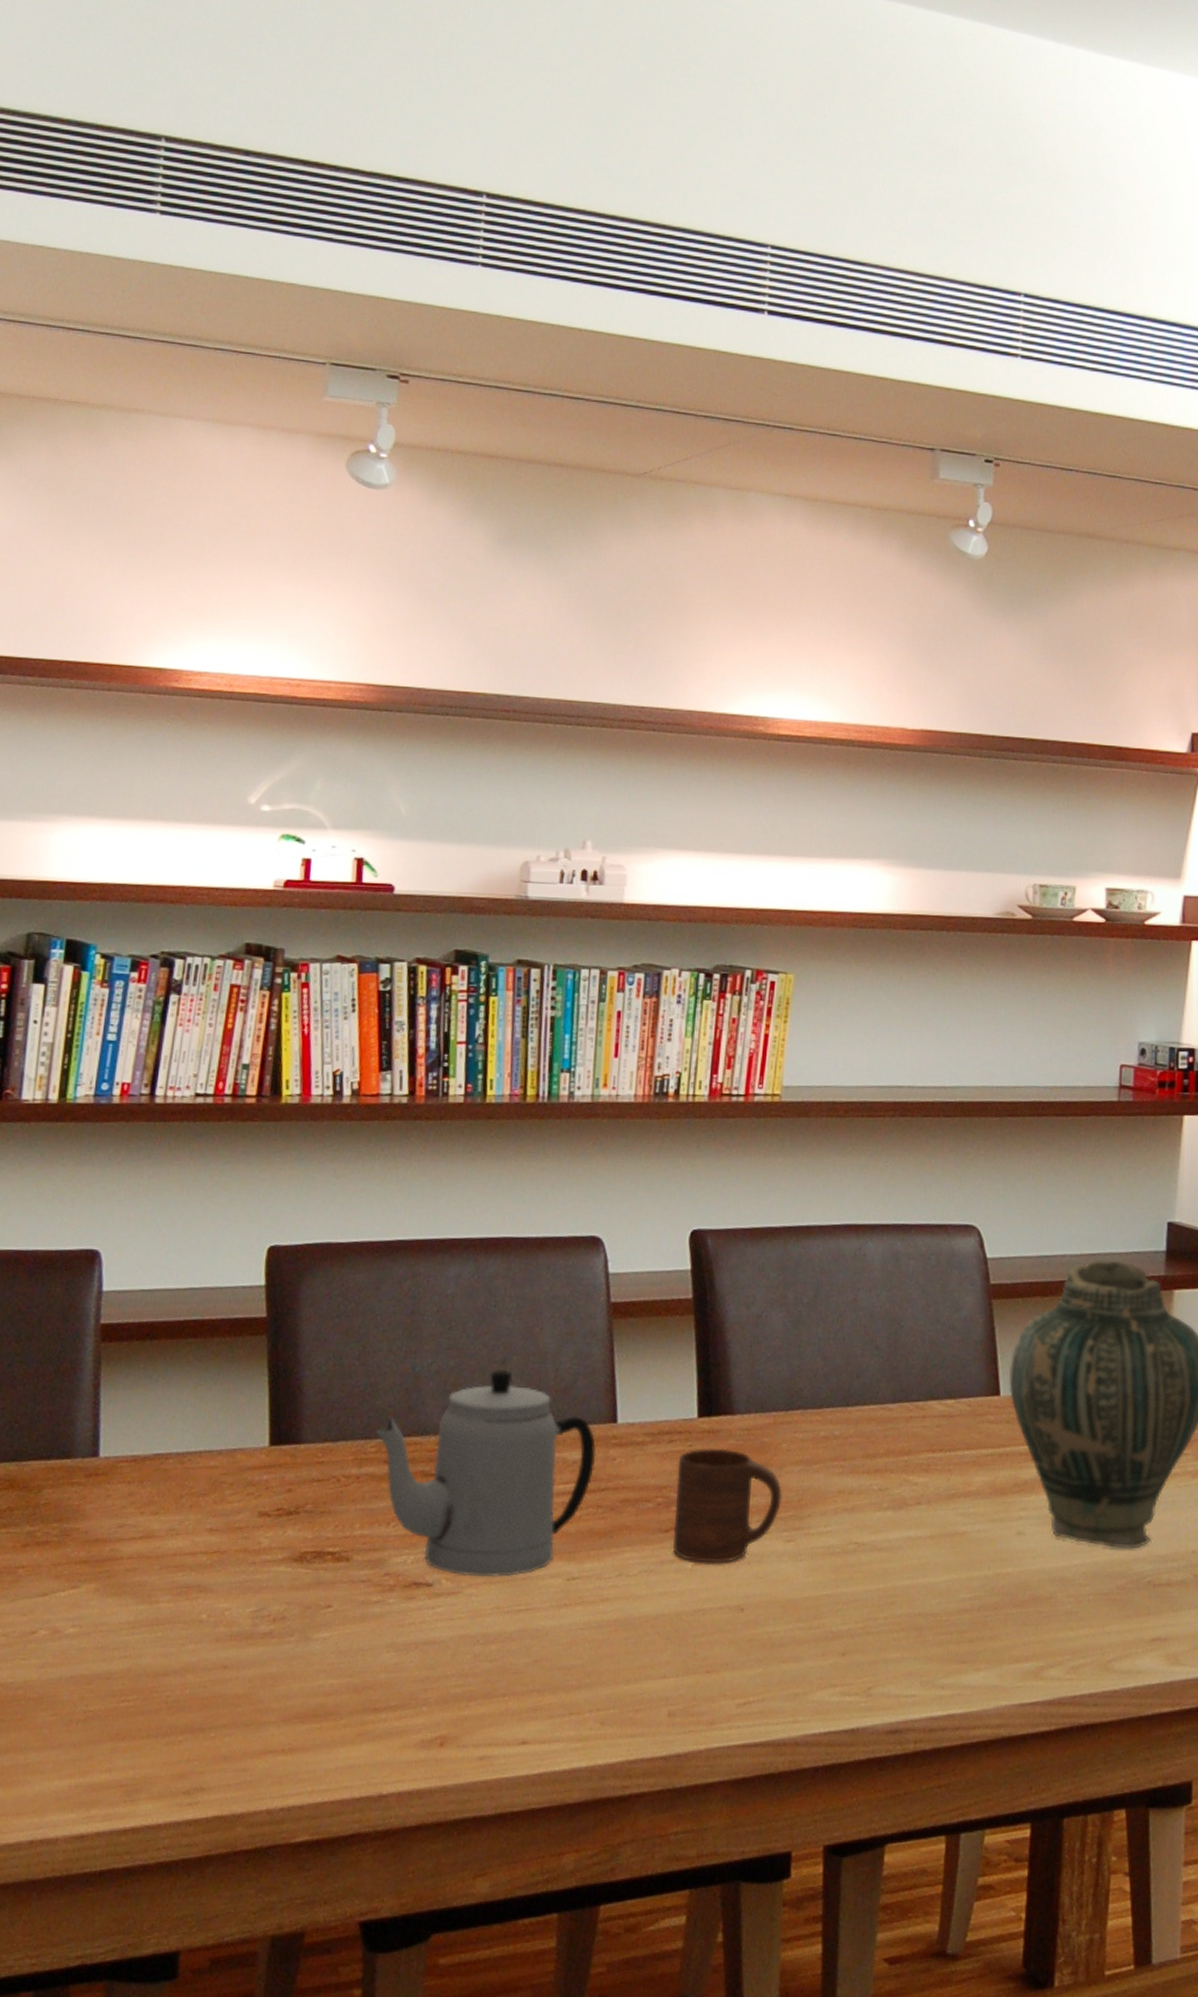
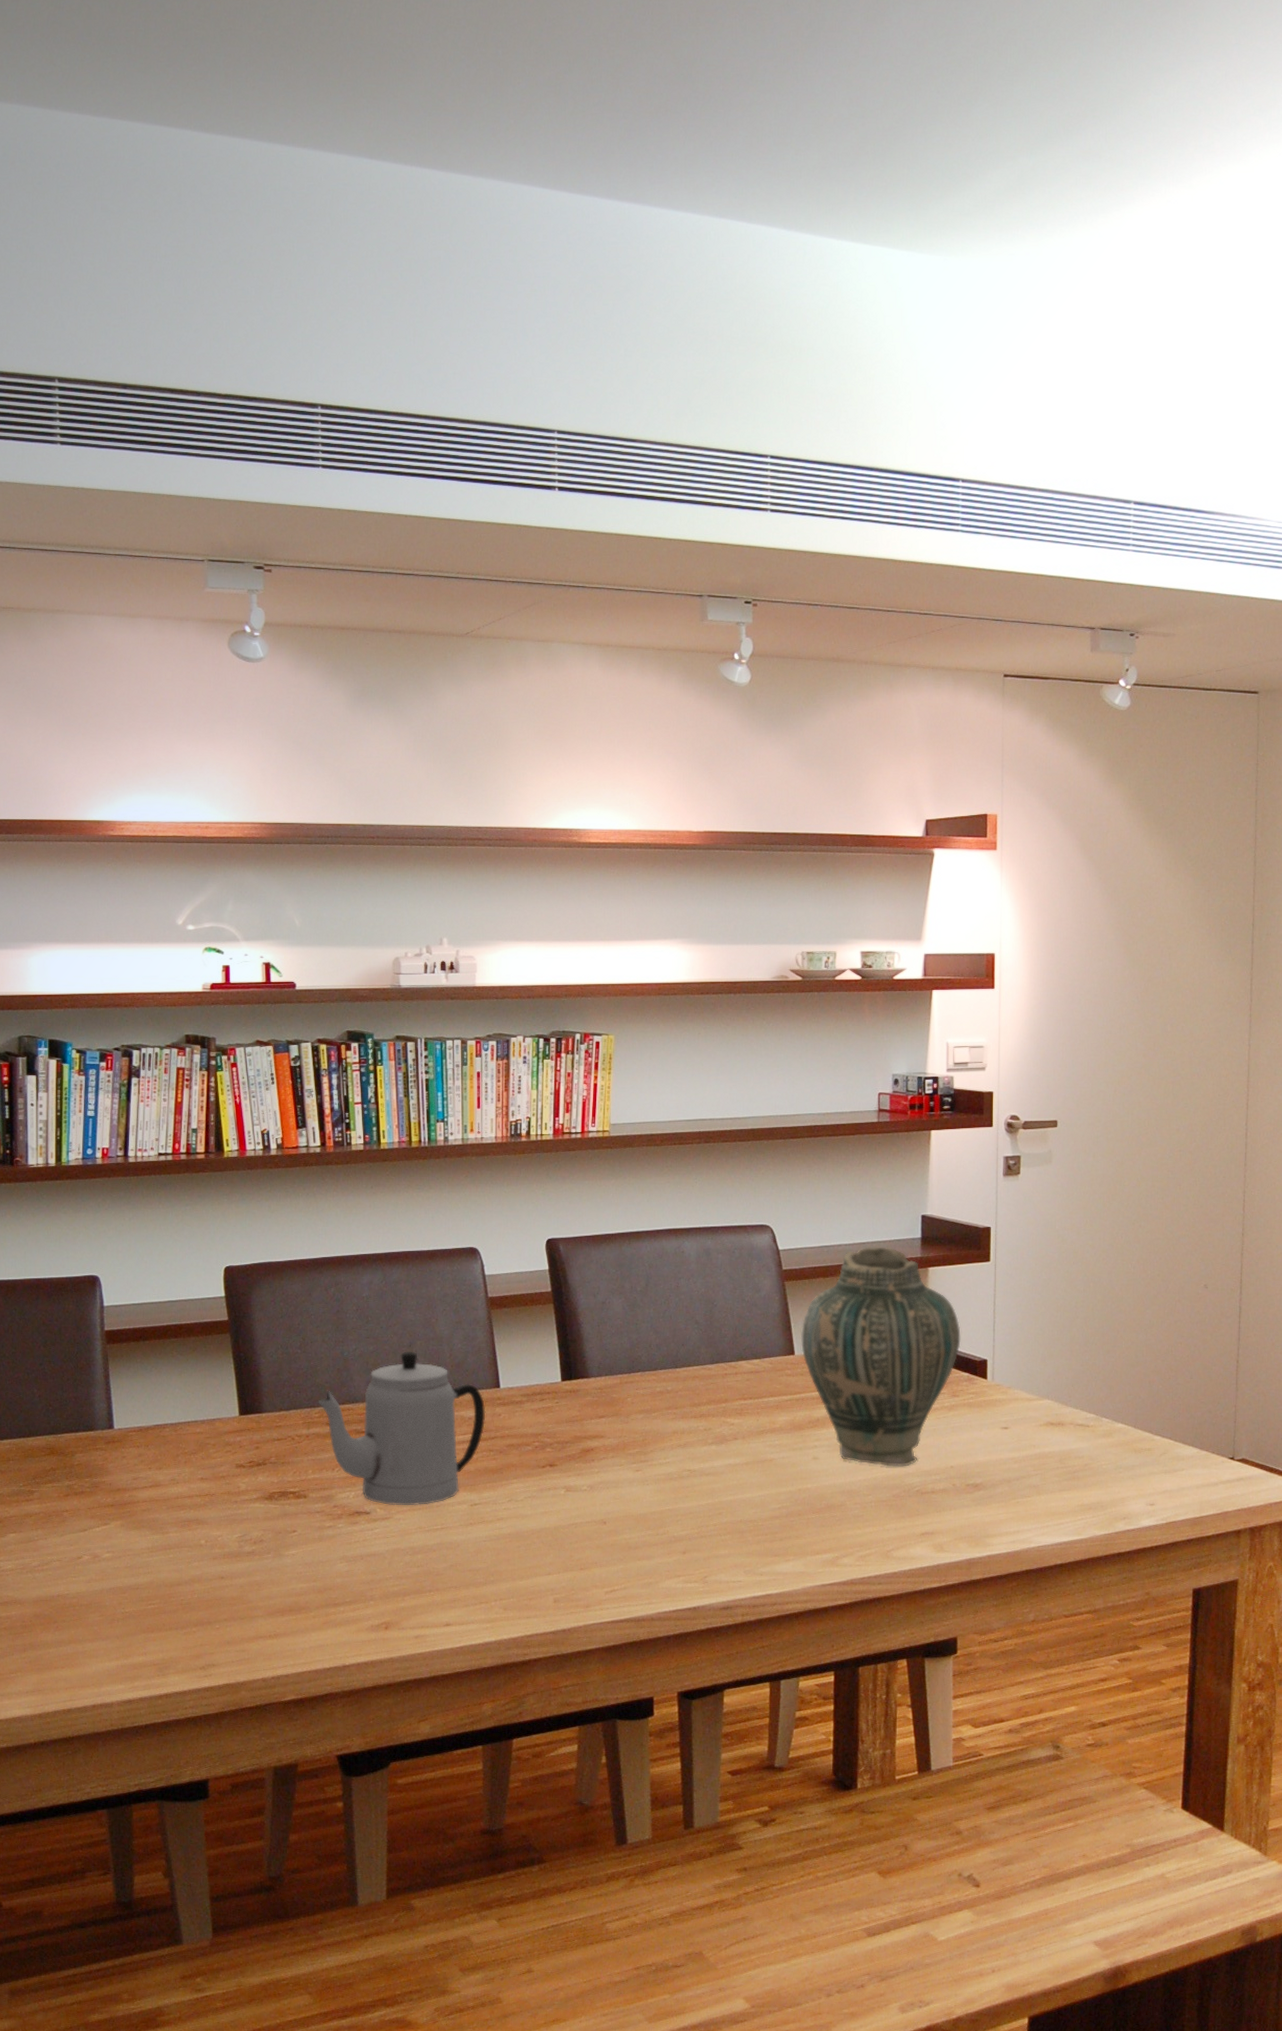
cup: present [672,1448,783,1564] -> none [548,1403,631,1489]

